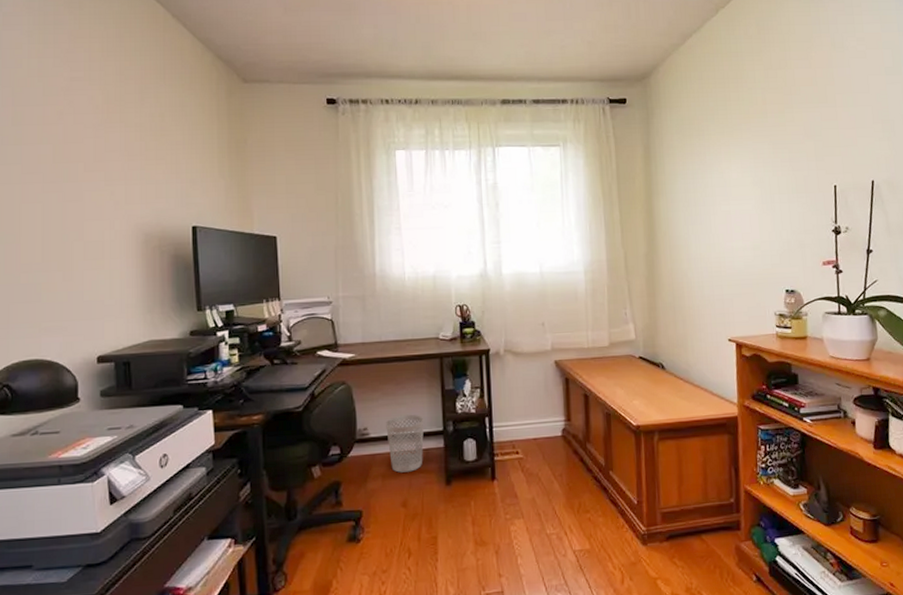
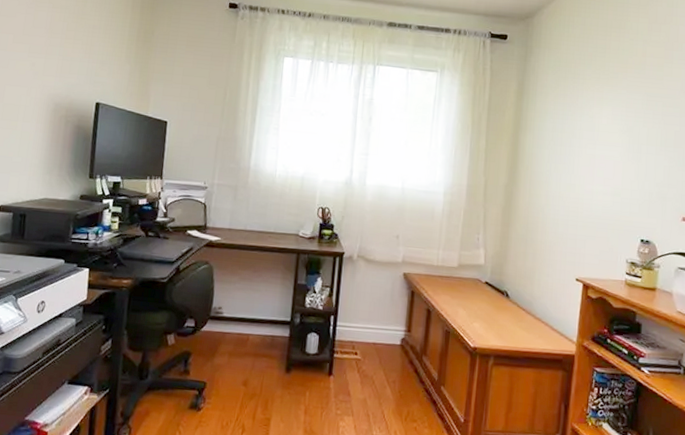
wastebasket: present [386,414,424,473] -> none [238,300,275,355]

